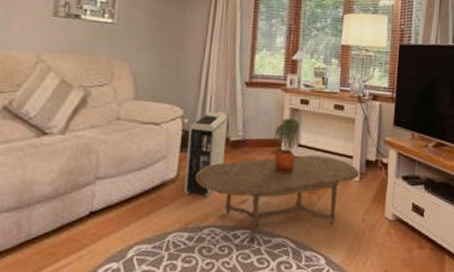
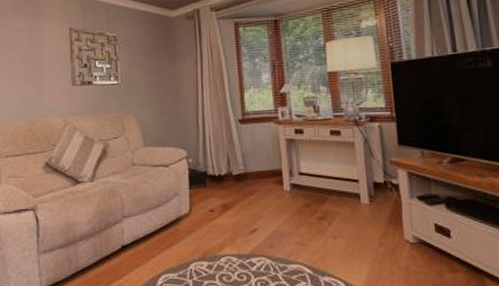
air purifier: present [184,110,228,198] -> none [193,148,230,229]
coffee table: present [196,155,360,244] -> none [207,182,369,270]
potted plant: present [273,118,300,174] -> none [274,148,300,202]

